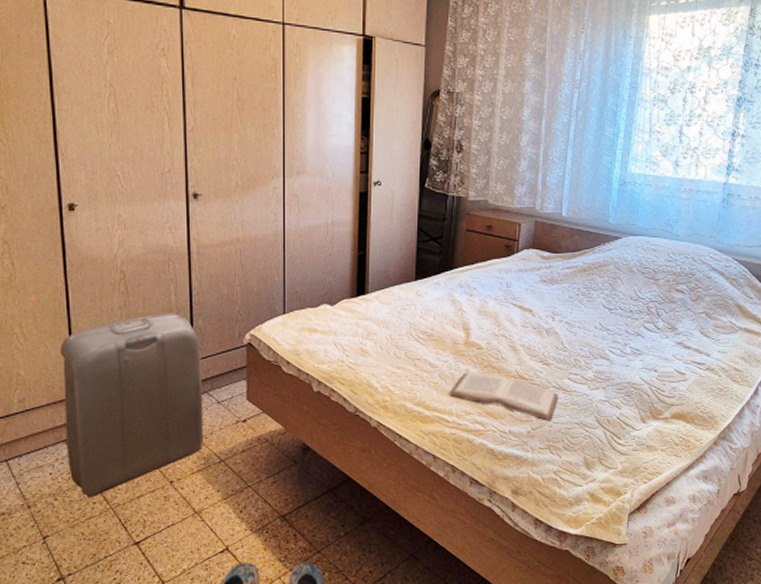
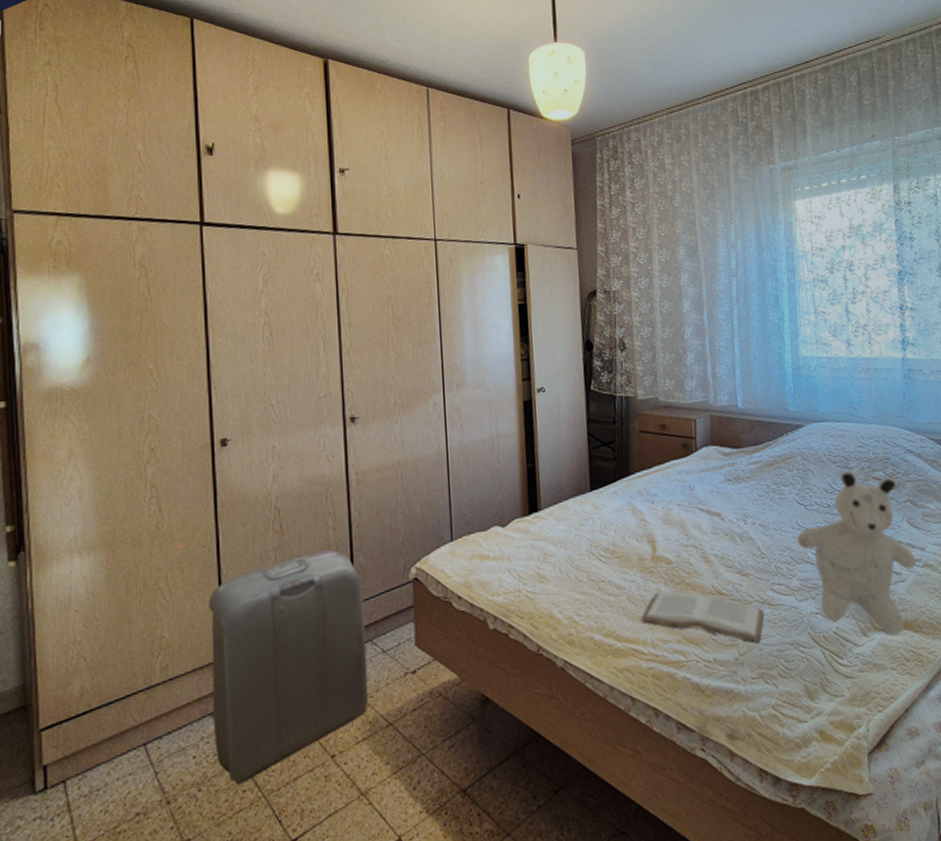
stuffed animal: none [597,282,701,424] -> present [796,471,917,635]

